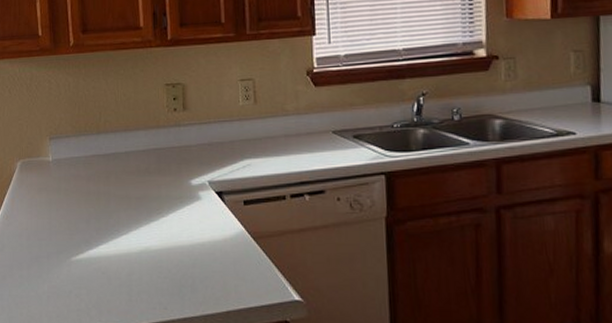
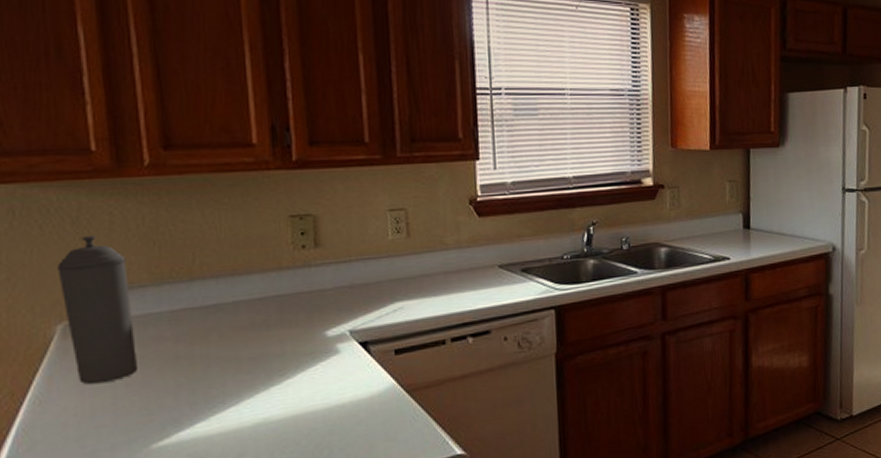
canister: none [19,97,64,208] -> present [58,235,137,385]

